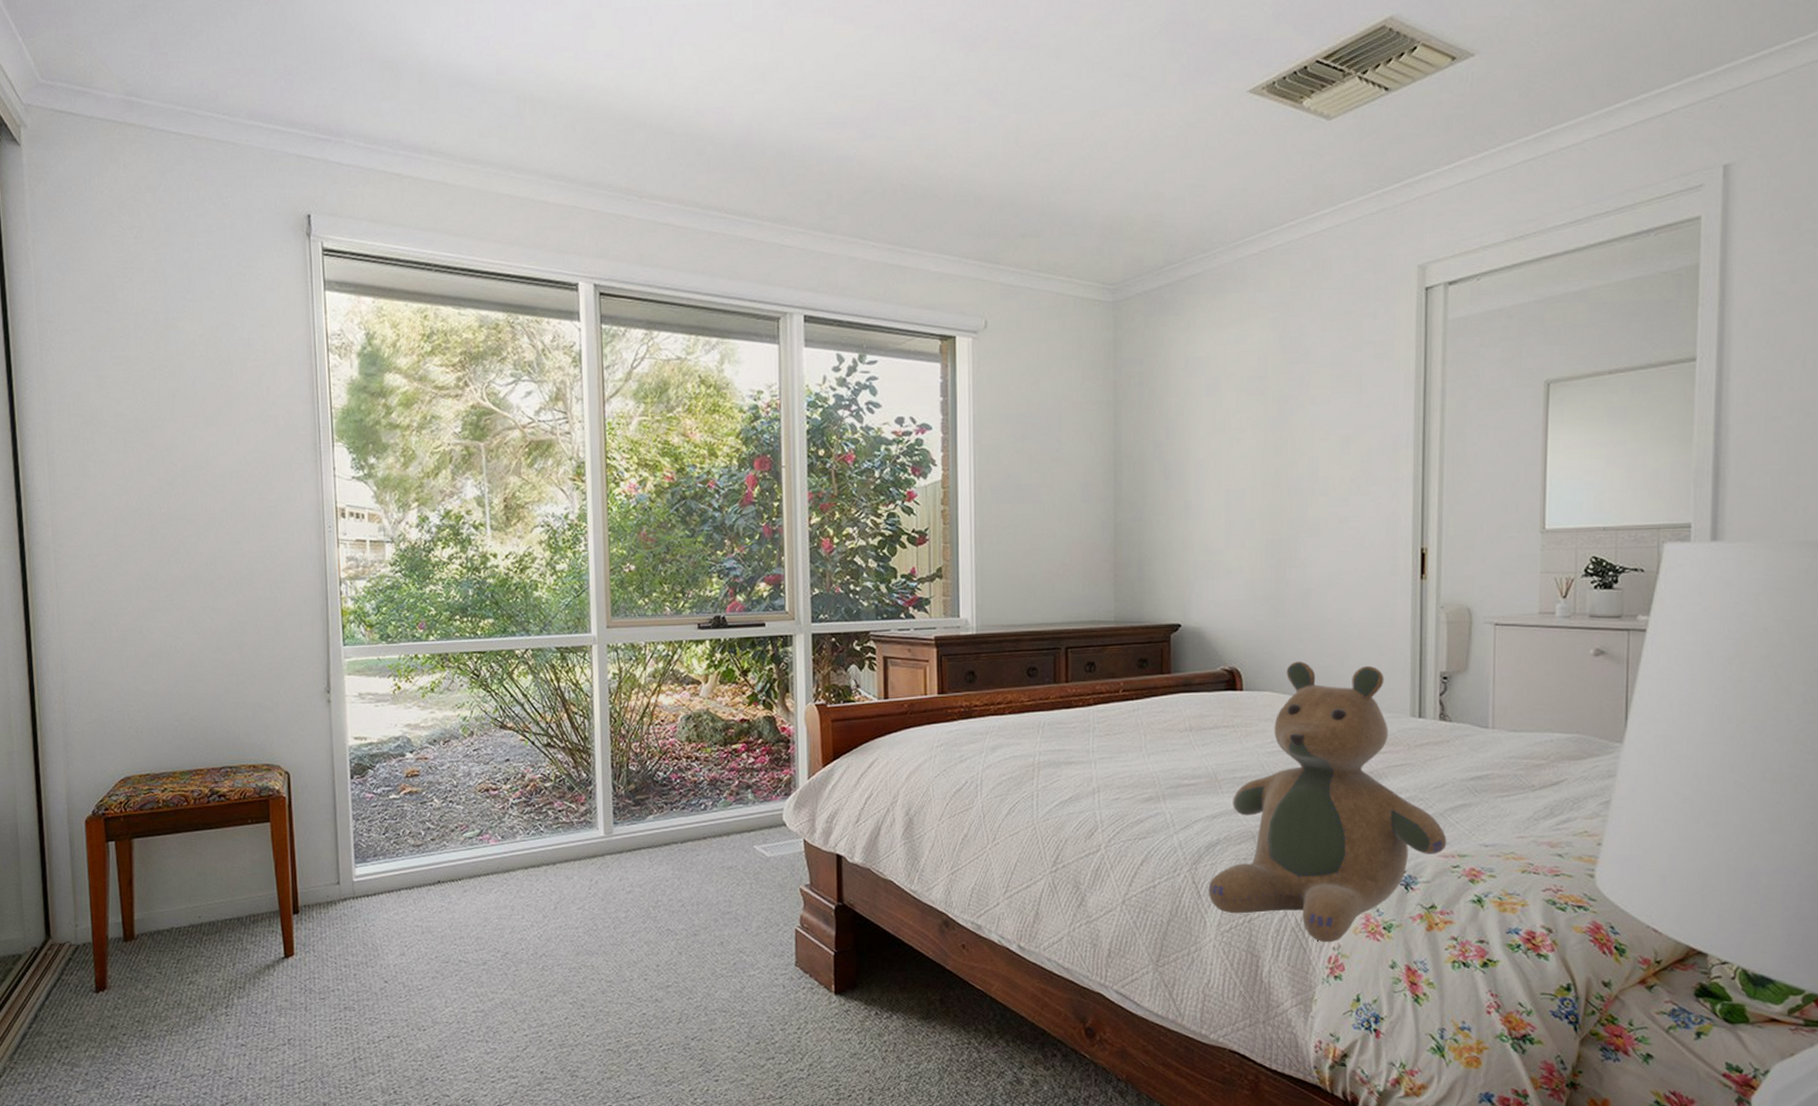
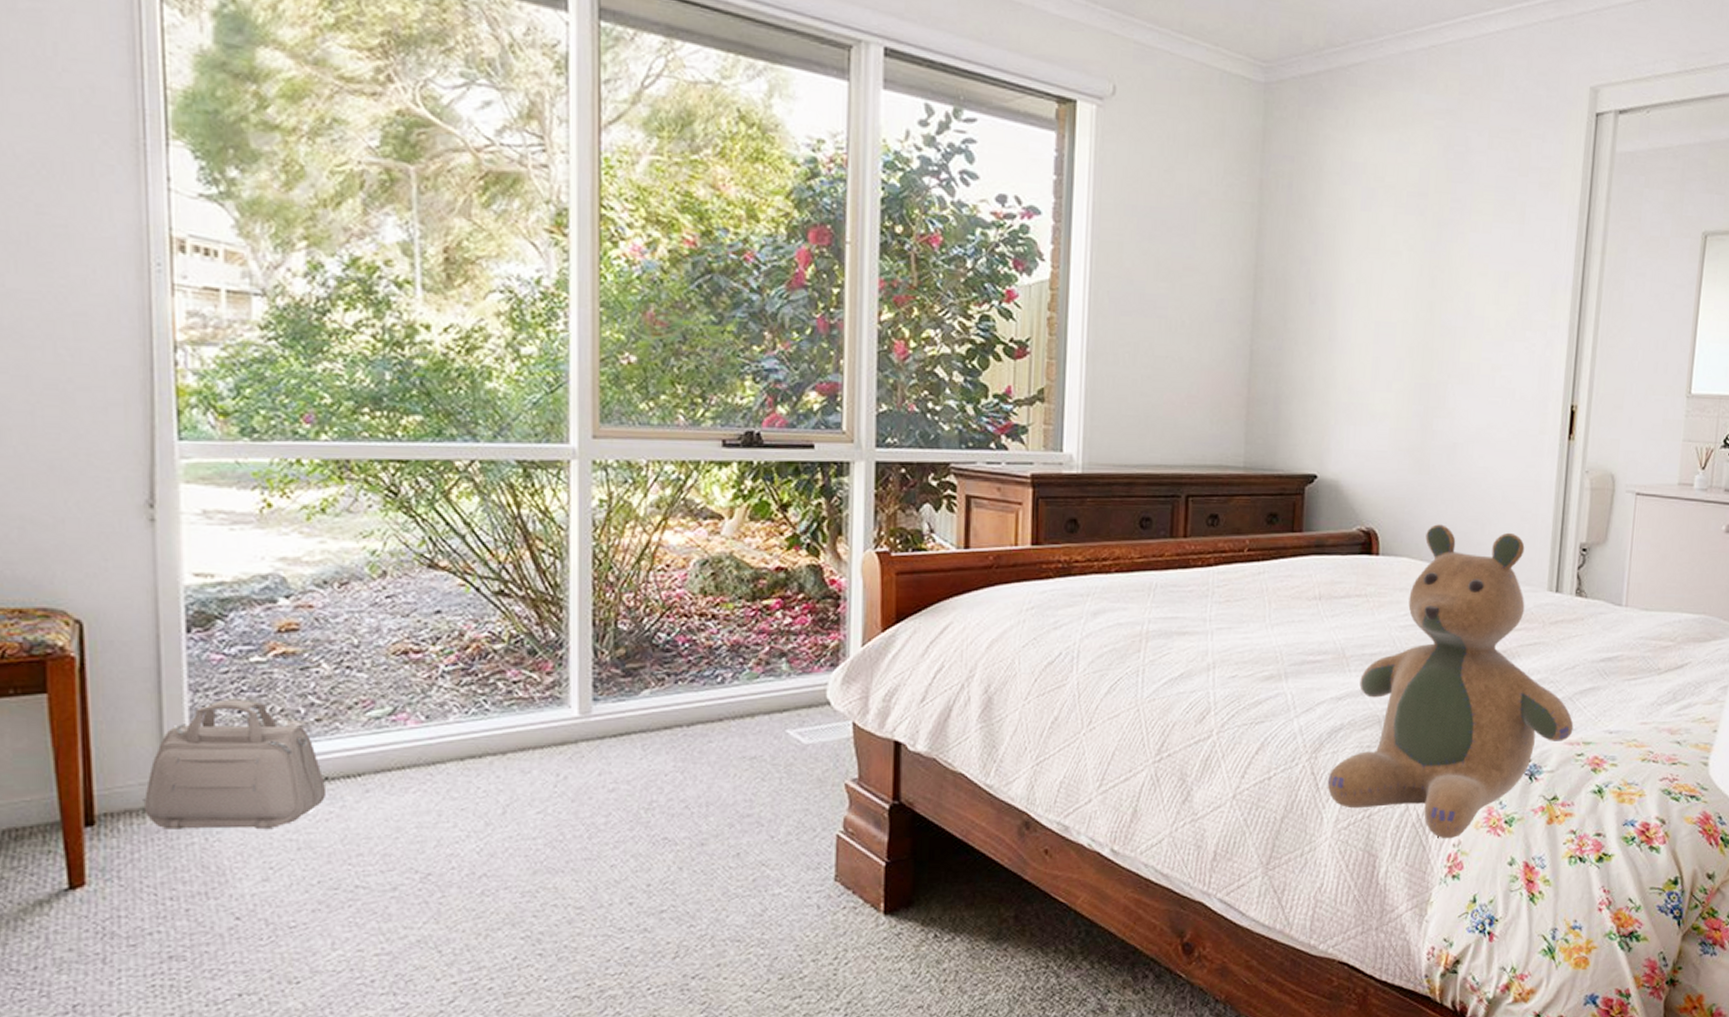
handbag: none [328,825,440,918] -> present [144,699,327,830]

